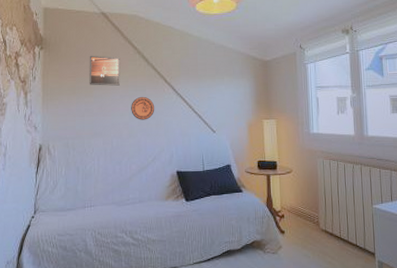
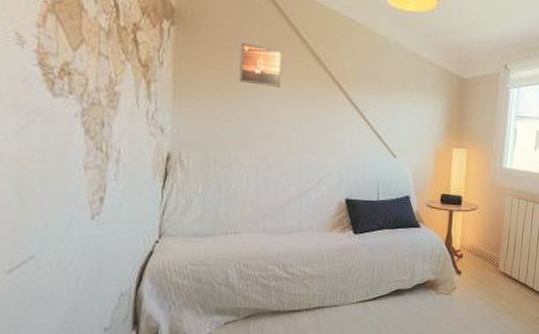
decorative plate: present [131,96,155,120] -> none [293,104,325,135]

